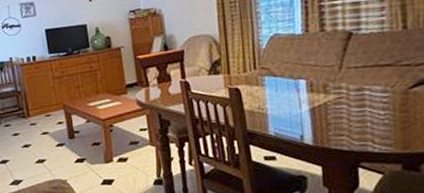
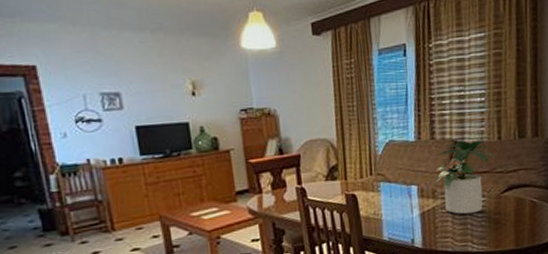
potted plant: none [324,30,401,112] -> present [433,140,496,215]

